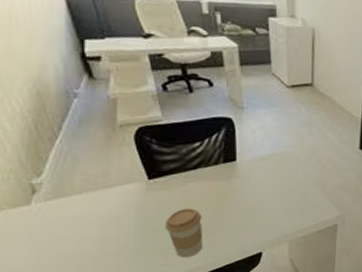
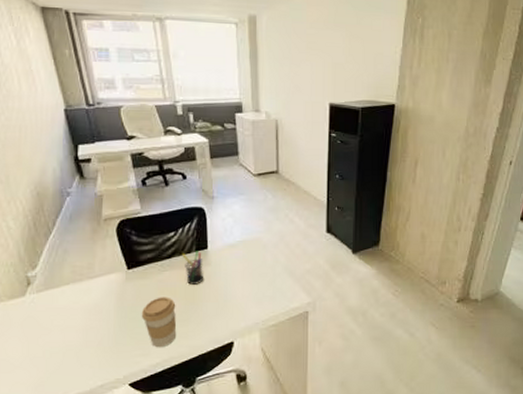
pen holder: none [209,163,233,197] -> present [182,251,204,285]

